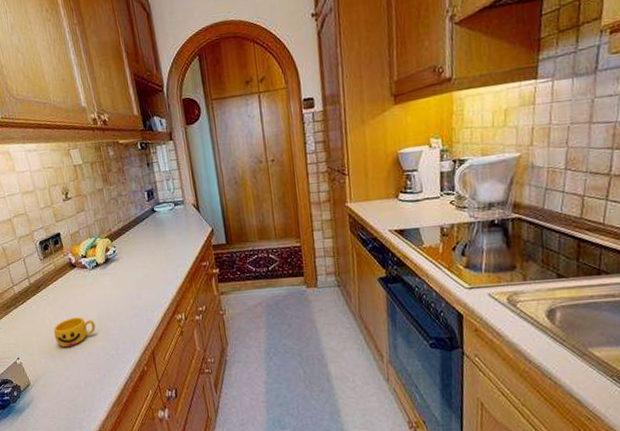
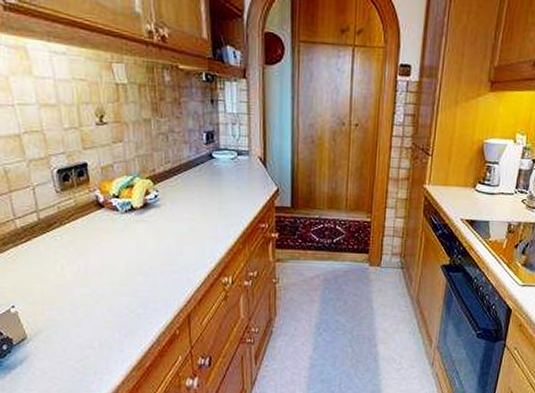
cup: present [53,317,96,347] -> none [65,266,121,299]

